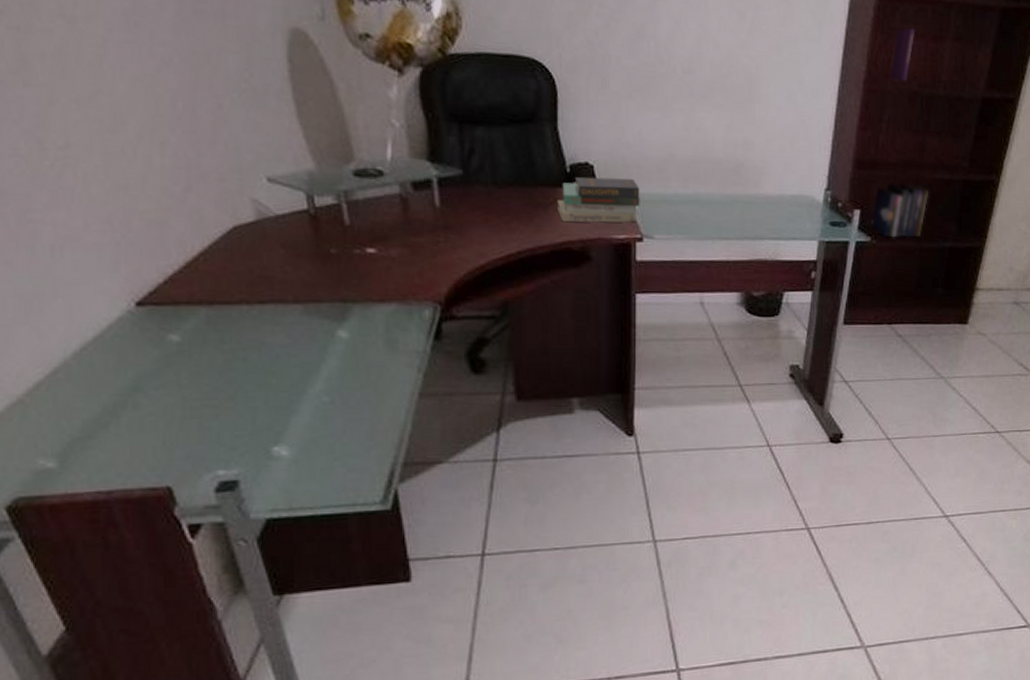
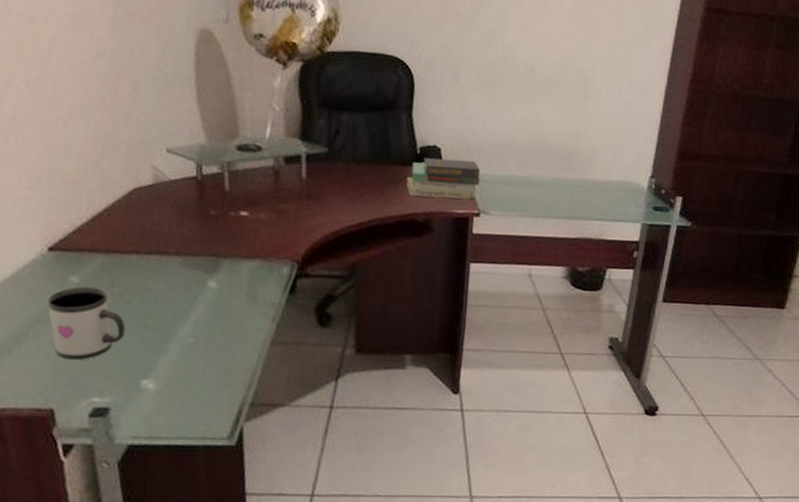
mug: none [144,346,246,431] -> present [47,287,126,360]
books: present [870,182,928,238] -> none [691,173,748,225]
book: present [890,28,916,81] -> none [714,37,740,83]

